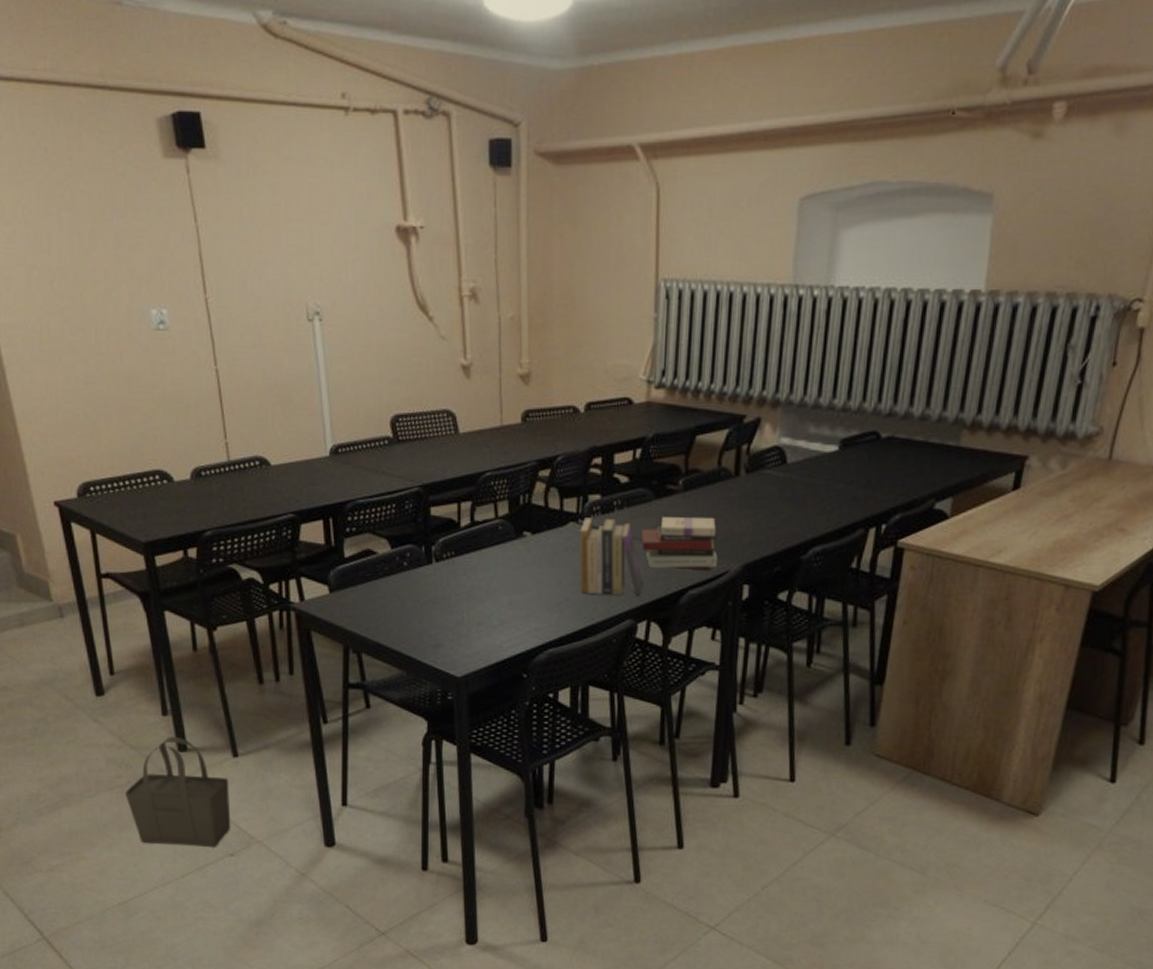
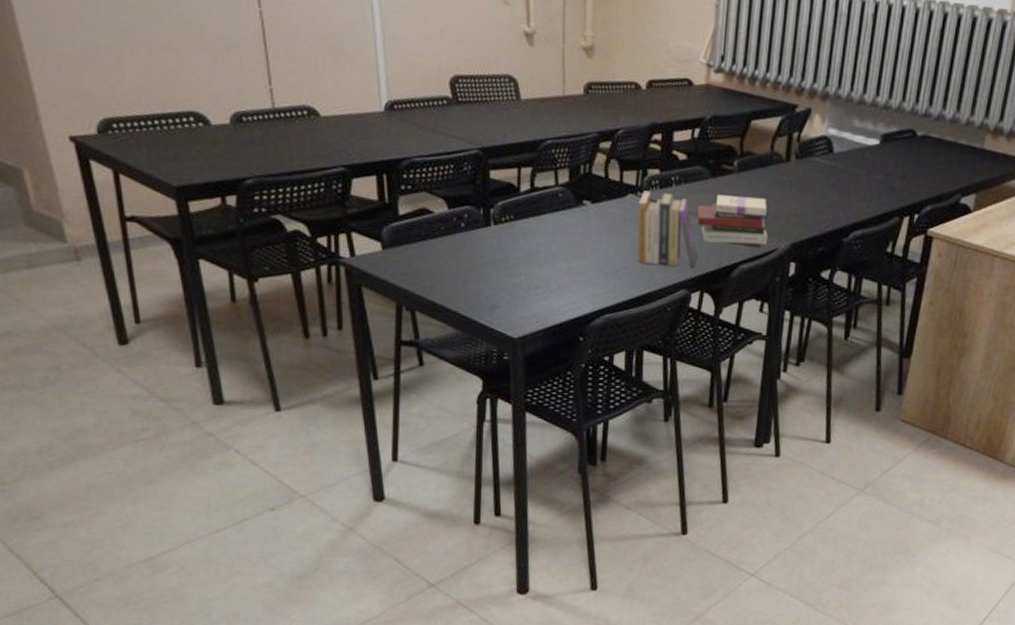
shopping bag: present [125,736,231,847] -> none [153,388,272,502]

